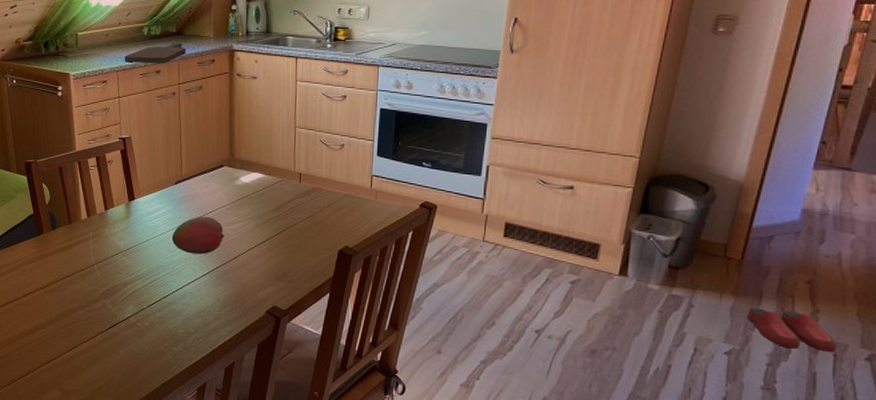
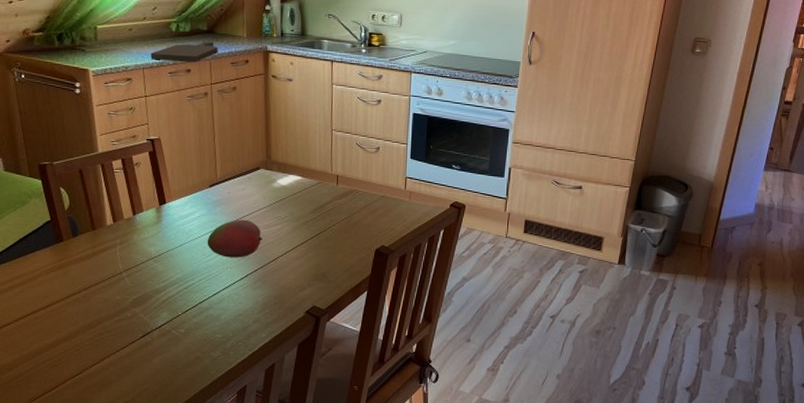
slippers: present [747,307,837,352] -> none [715,287,779,320]

